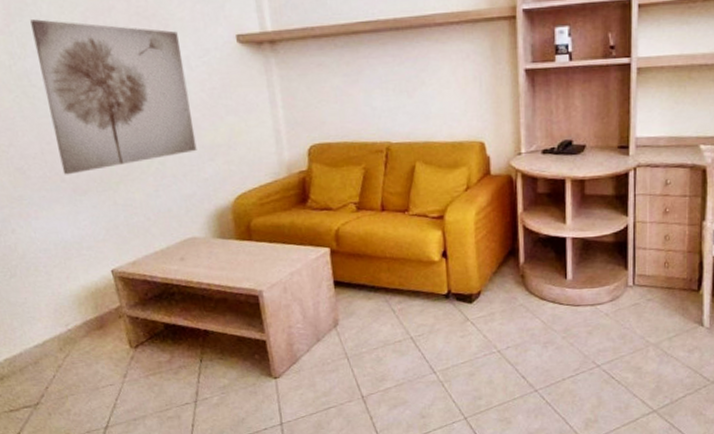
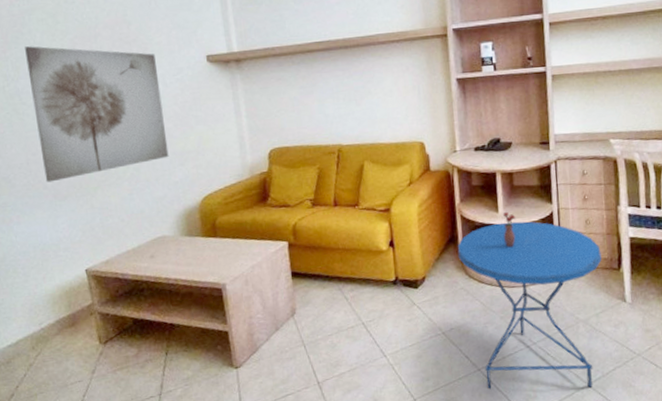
side table: none [517,223,680,414] -> present [457,211,602,389]

